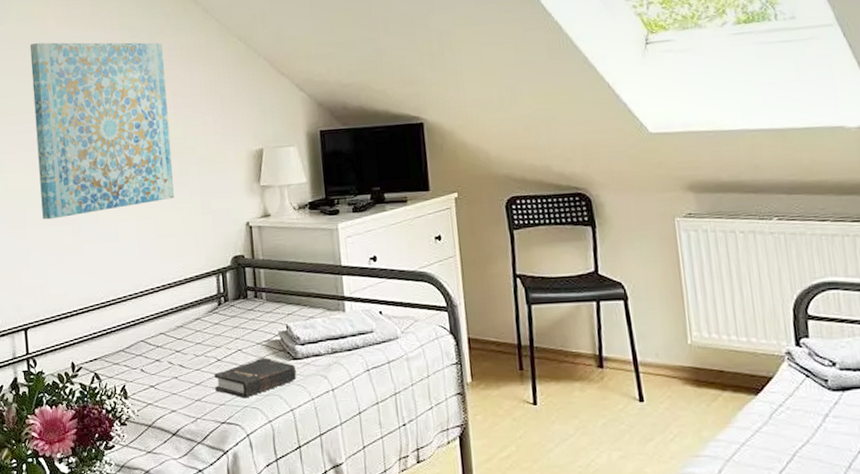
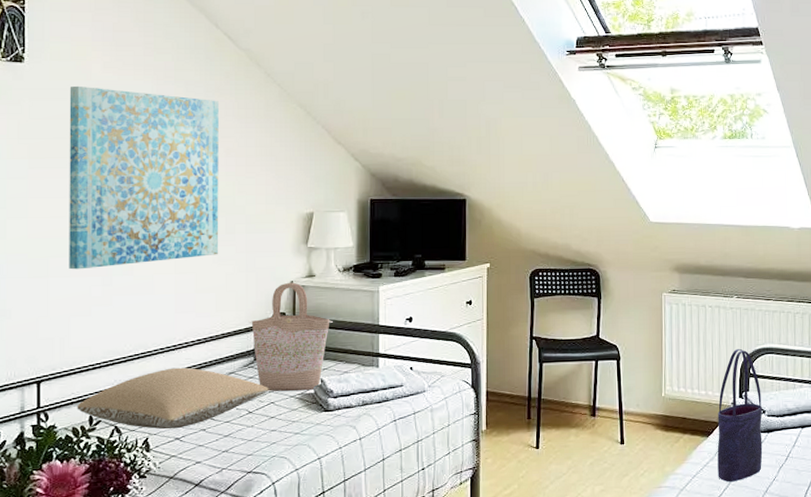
pillow: none [60,313,235,377] -> present [77,367,269,430]
shopping bag: none [209,223,293,339] -> present [248,282,333,392]
hardback book: present [214,357,296,398] -> none [244,409,326,449]
tote bag: none [767,283,839,454] -> present [717,348,763,482]

